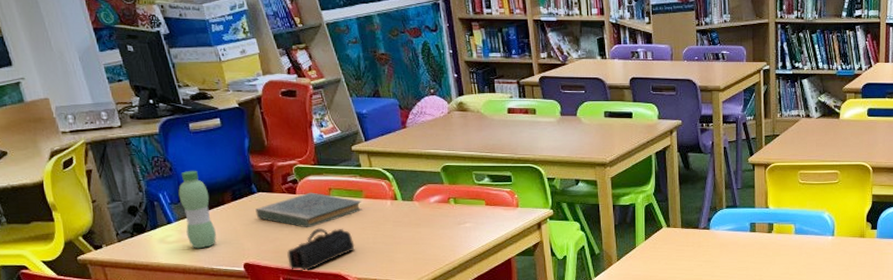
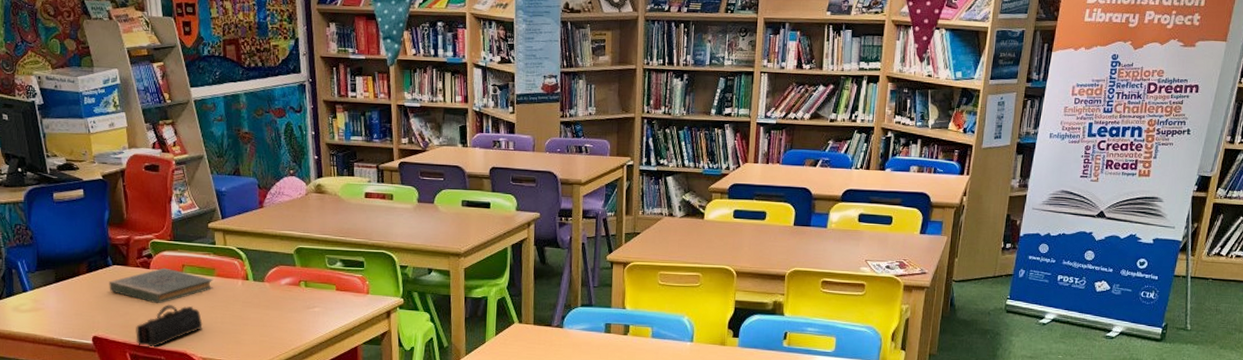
water bottle: present [178,170,216,249] -> none [36,239,68,319]

